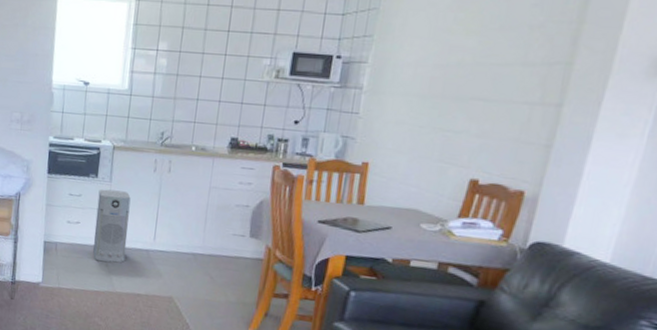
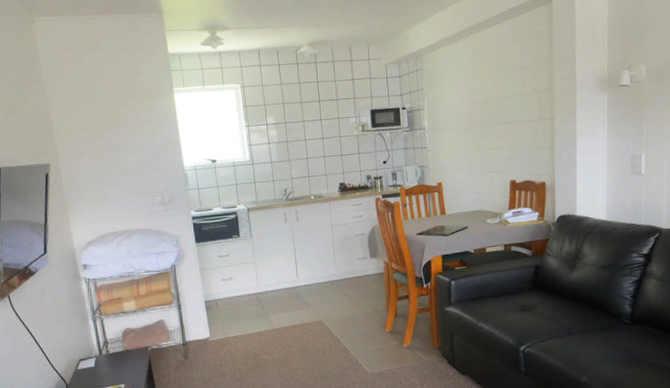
air purifier: present [93,189,131,263] -> none [243,243,277,307]

